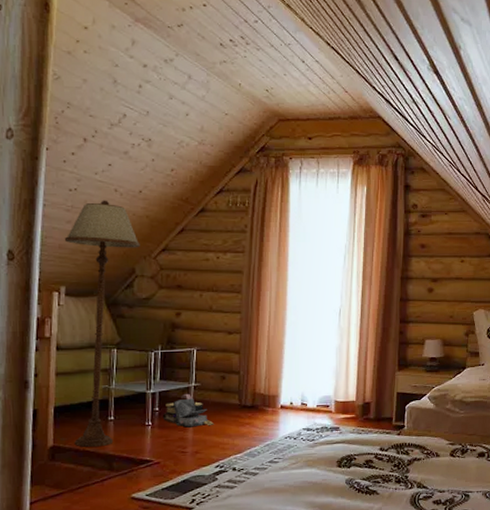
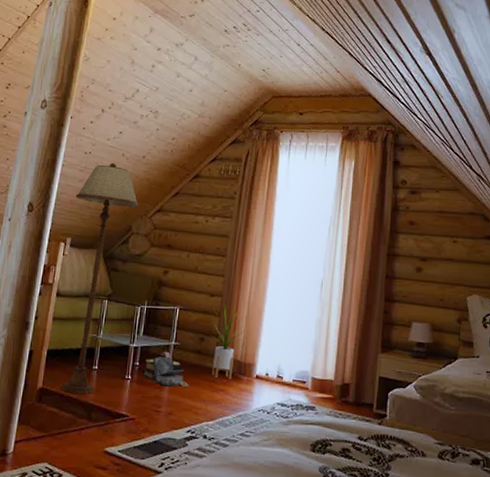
house plant: none [228,340,265,414] -> present [208,303,244,380]

